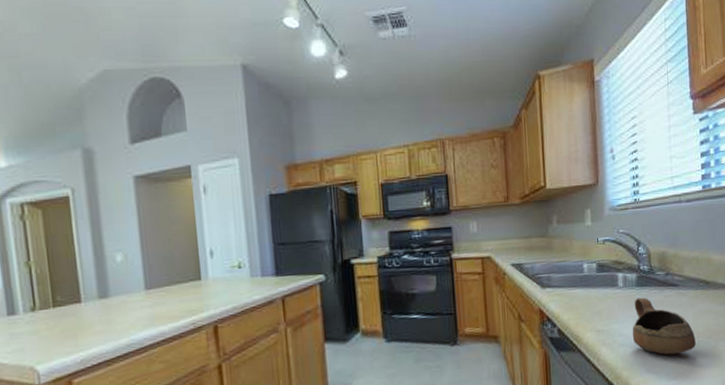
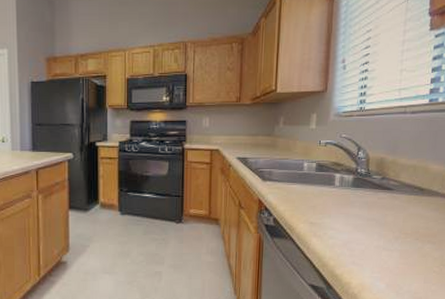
cup: present [632,297,696,355] -> none [342,197,403,251]

